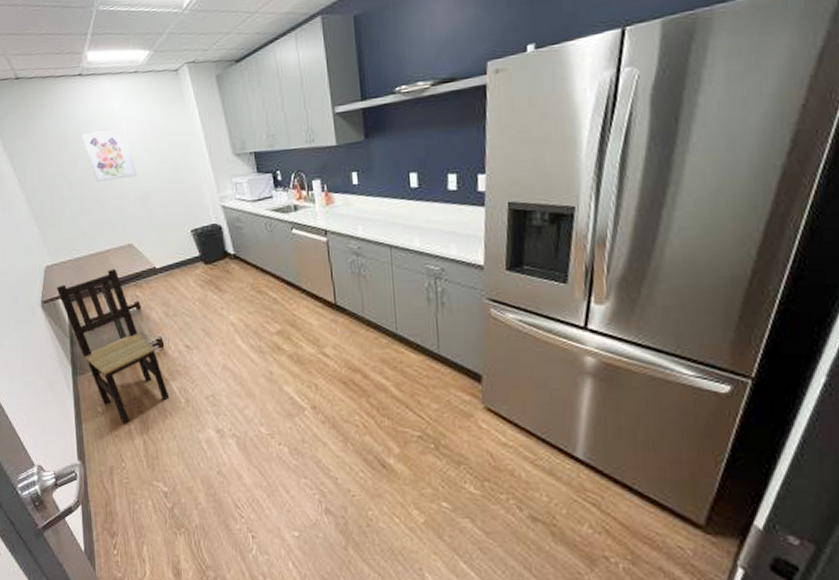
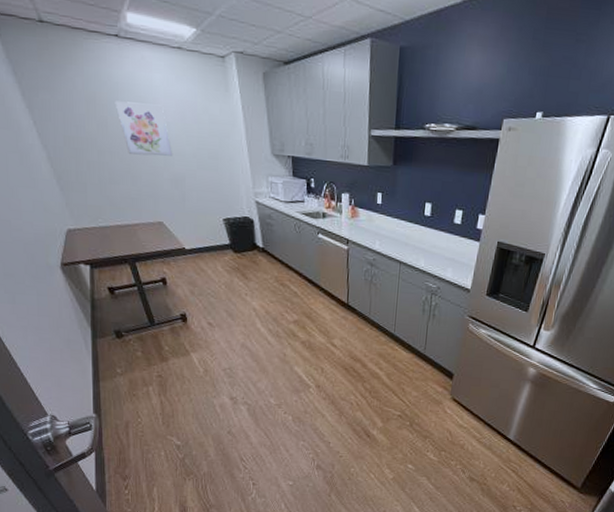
dining chair: present [56,268,170,424] -> none [78,242,189,386]

